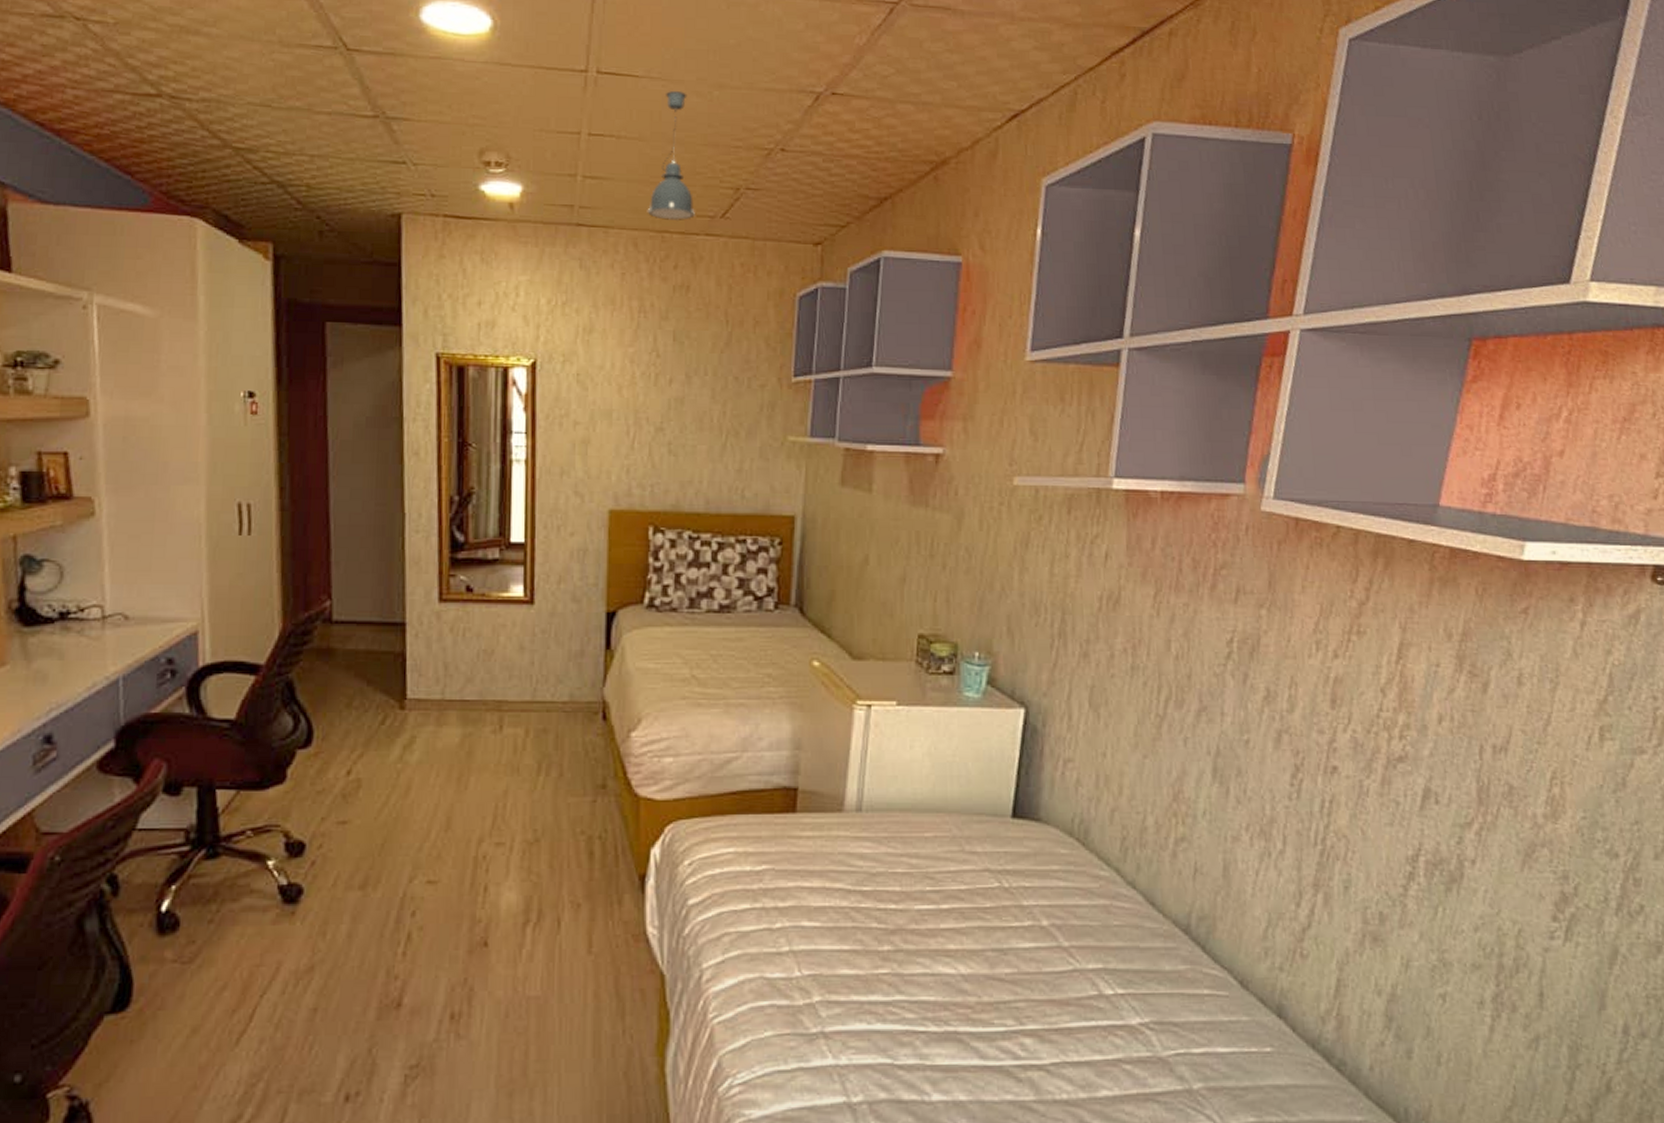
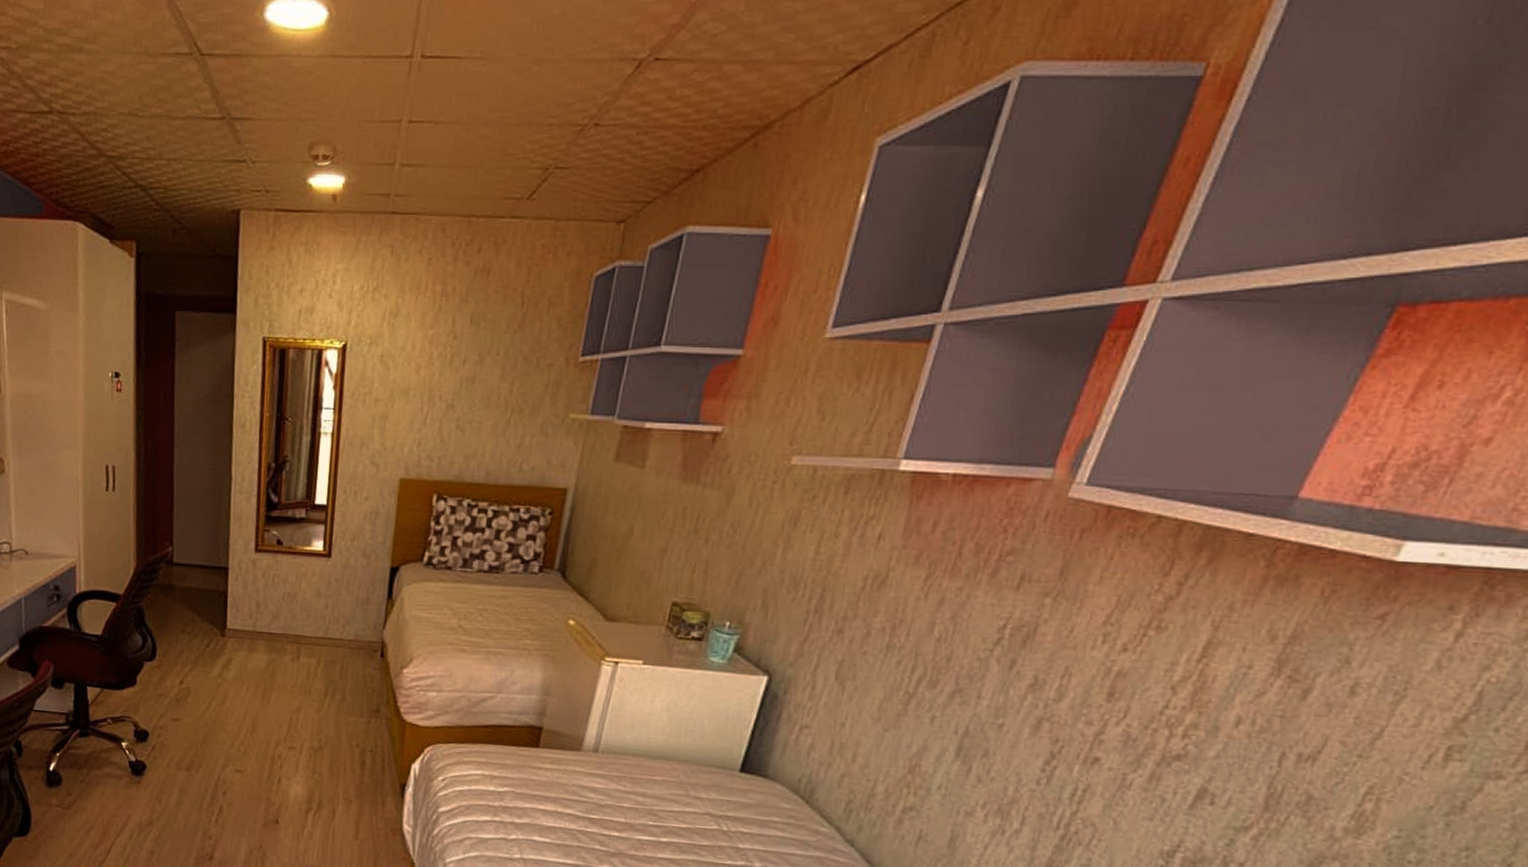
pendant light: present [648,91,695,222] -> none [458,70,507,205]

